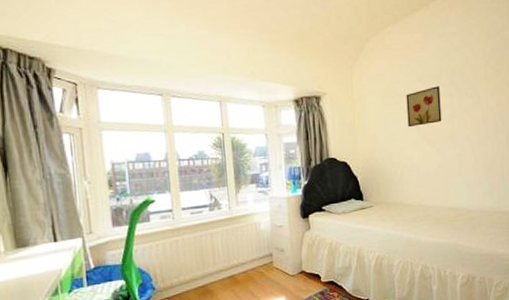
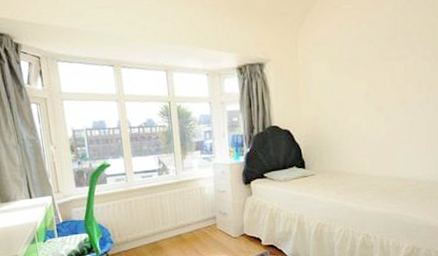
wall art: present [406,86,442,128] -> none [354,49,393,94]

